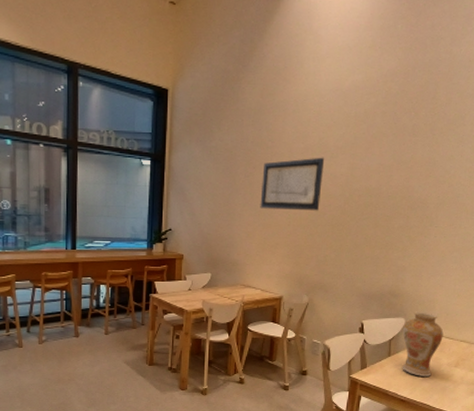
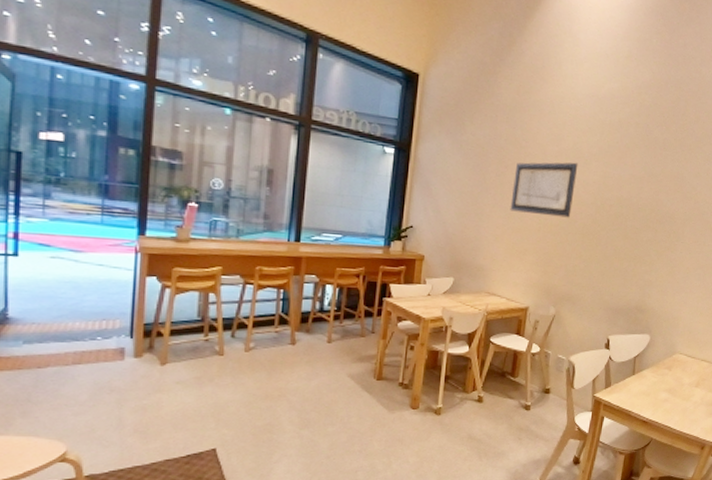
vase: present [402,311,444,376] -> none [645,328,686,397]

